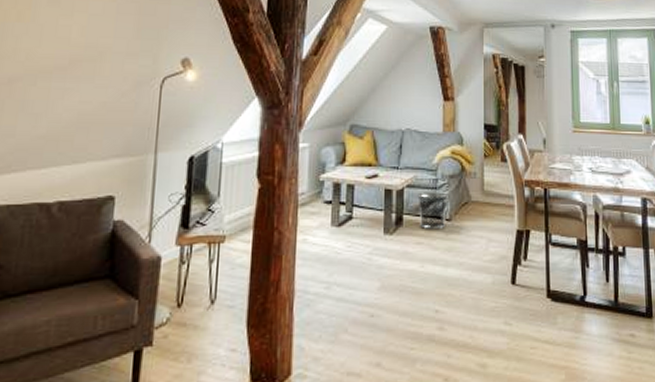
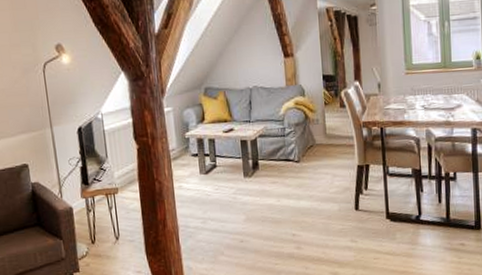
waste bin: present [417,192,448,229] -> none [269,139,295,170]

